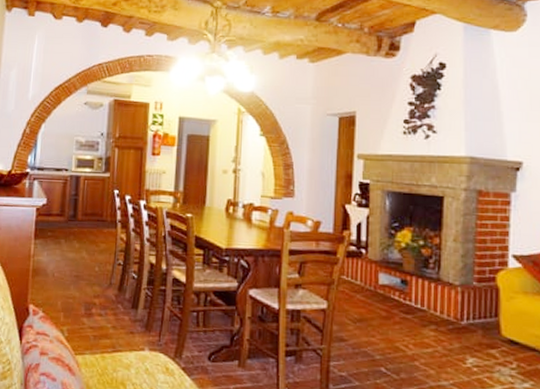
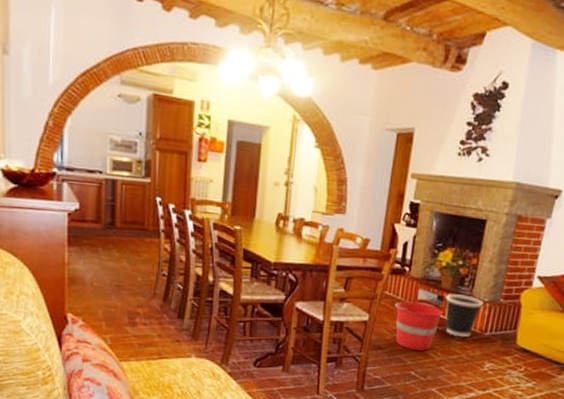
bucket: none [354,286,409,344] -> present [394,301,443,351]
wastebasket: none [410,277,454,326] -> present [446,294,484,337]

